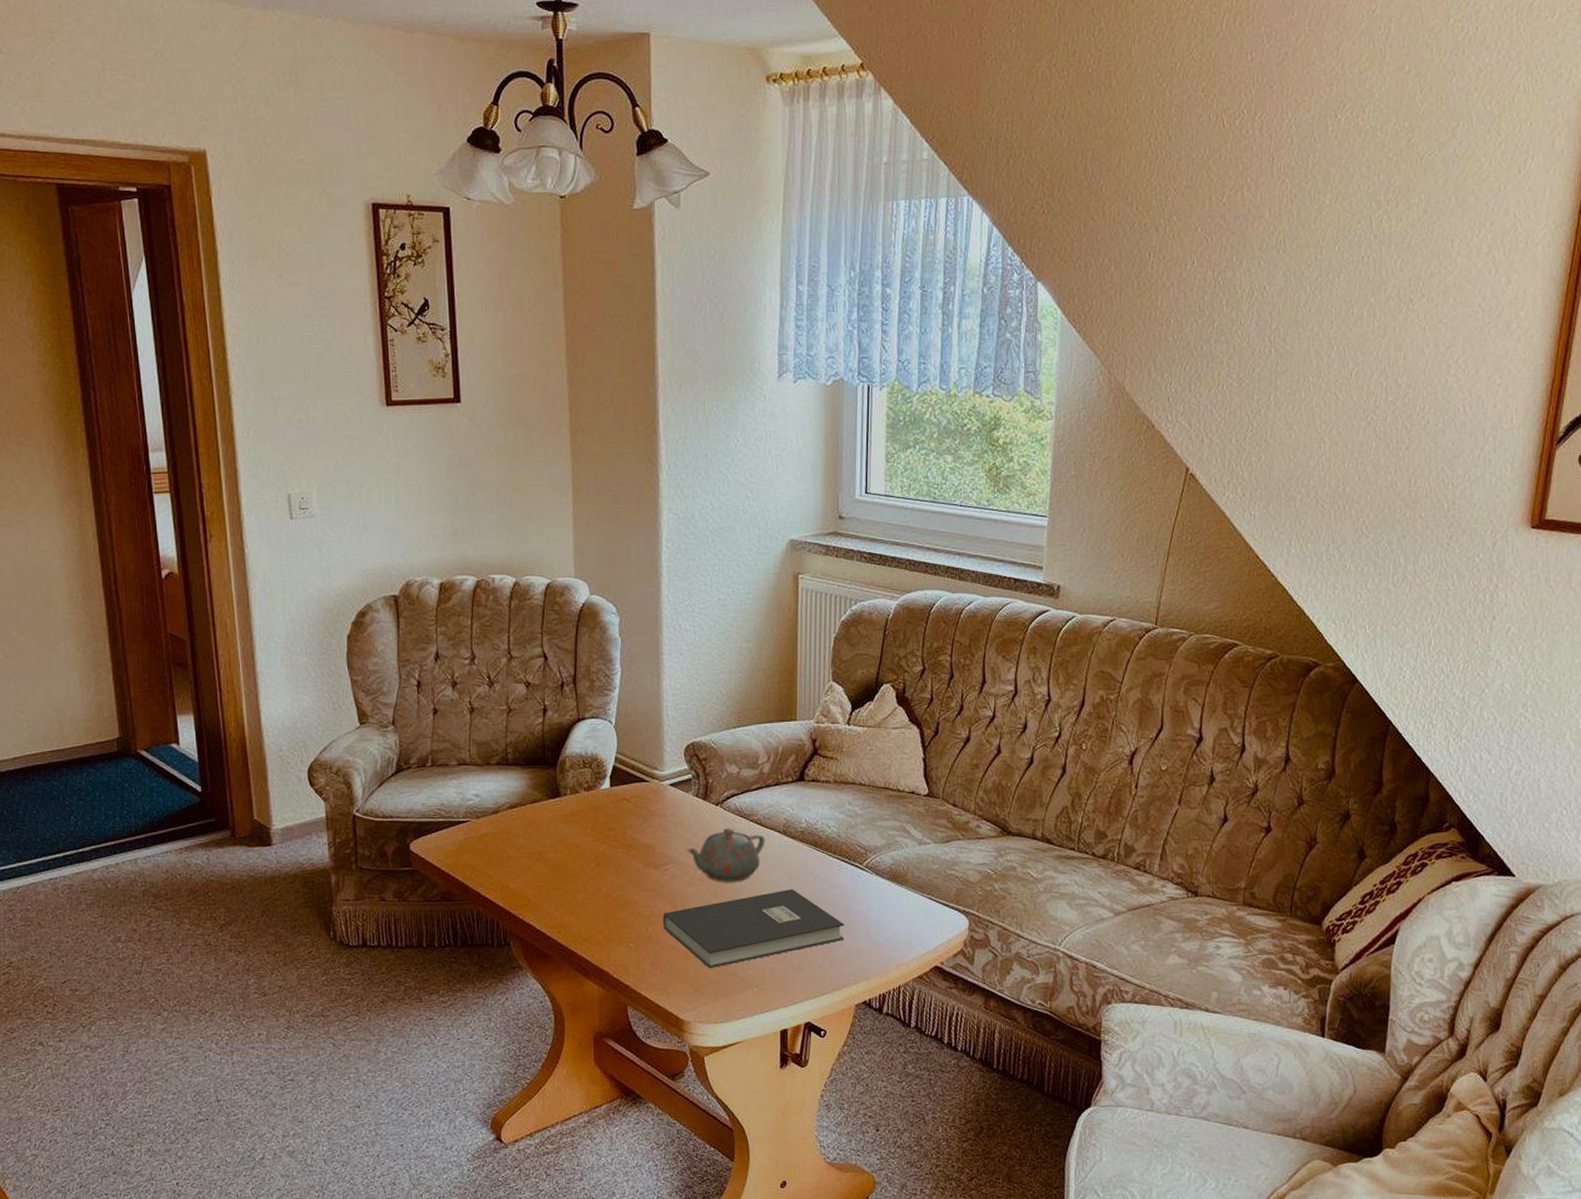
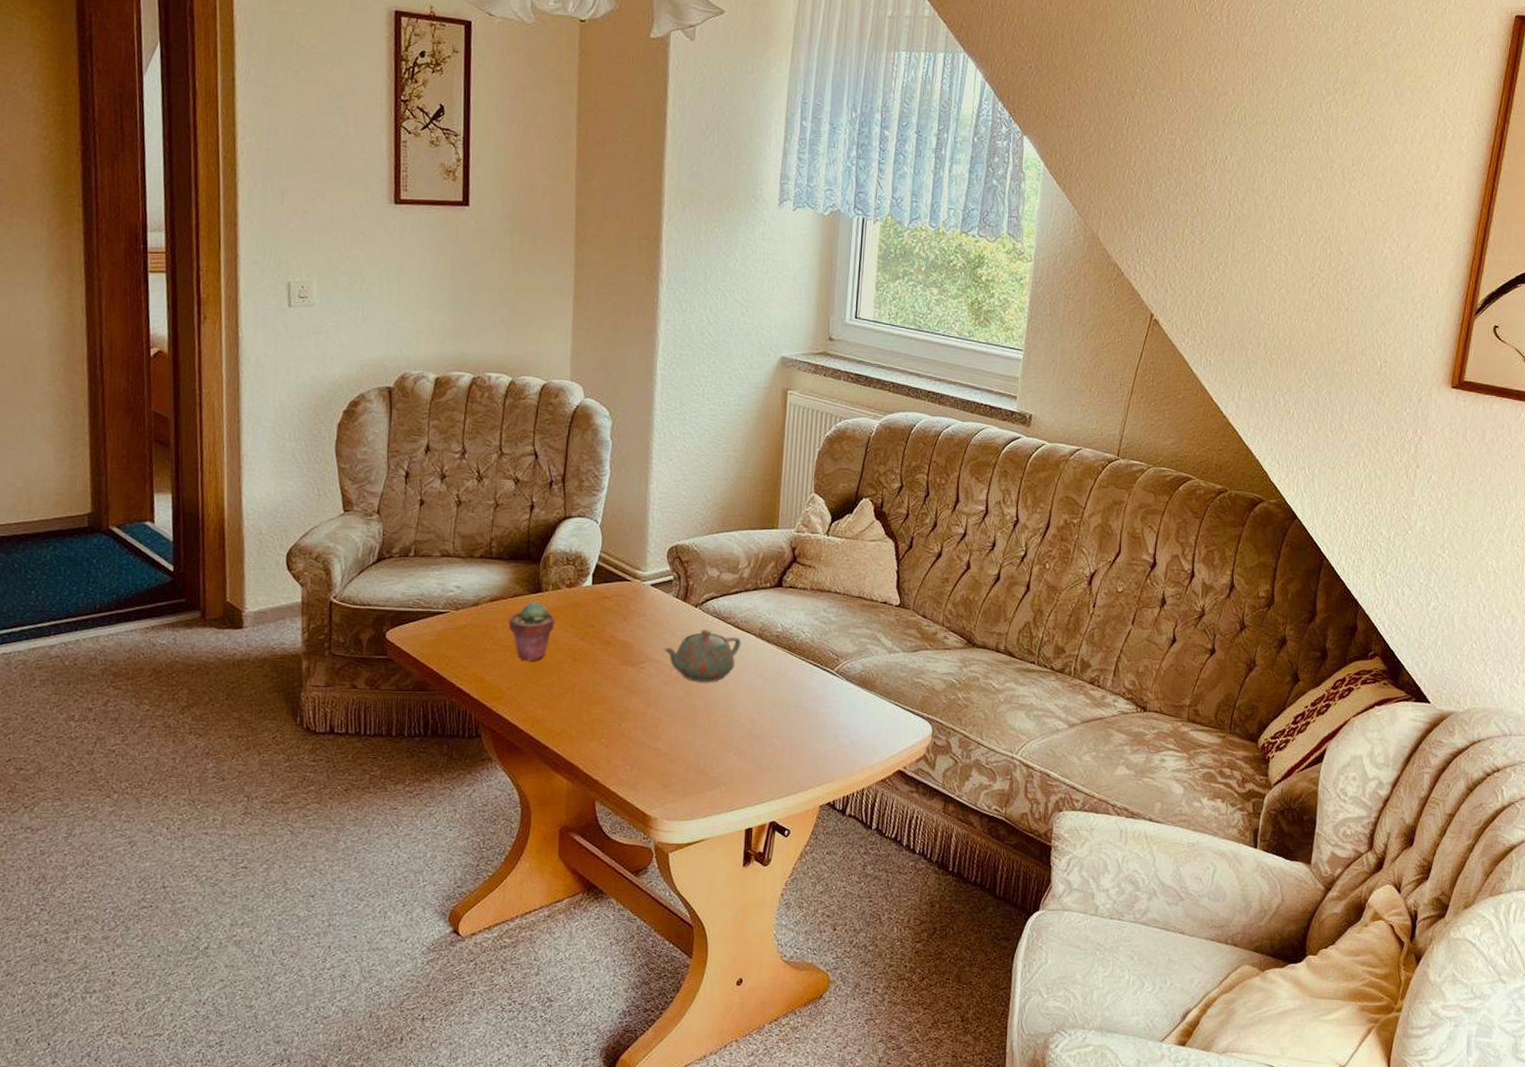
potted succulent: none [529,807,576,868] -> present [508,602,555,661]
book: present [663,888,845,969] -> none [636,690,813,766]

